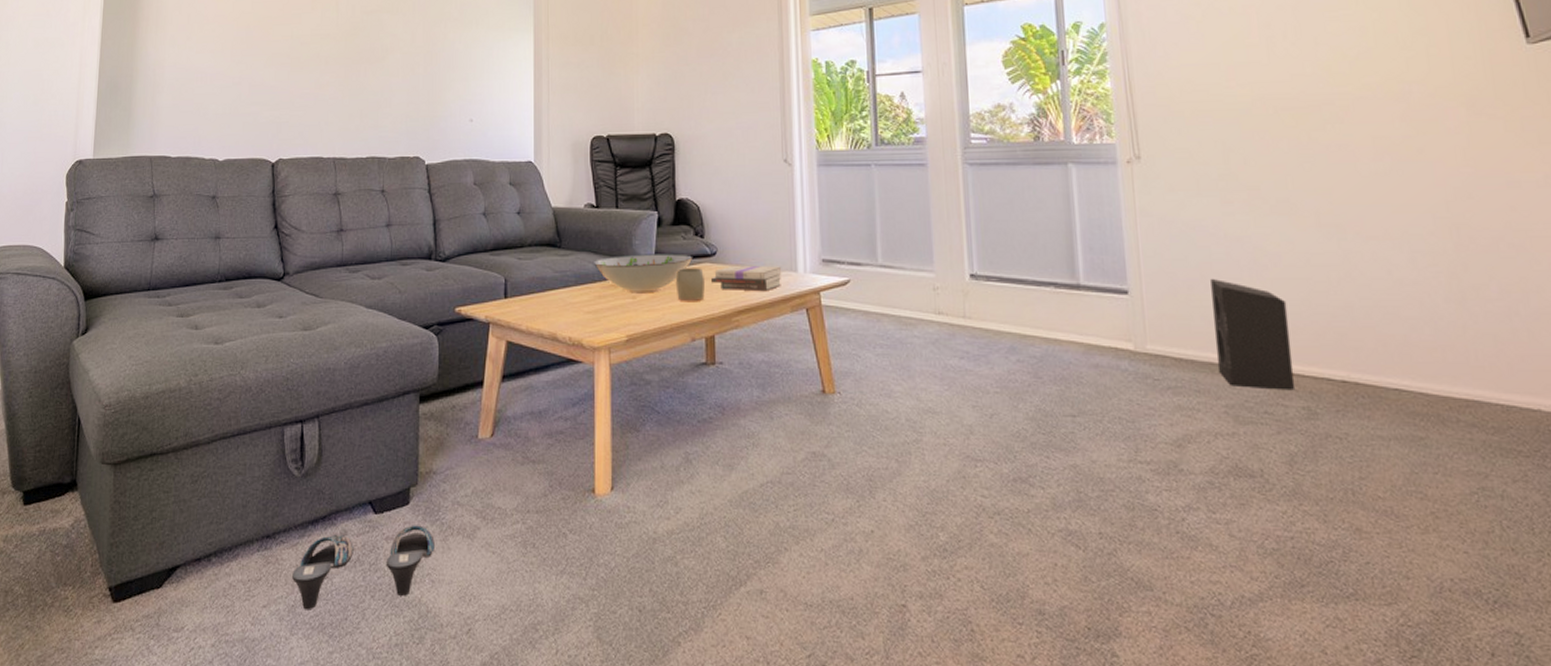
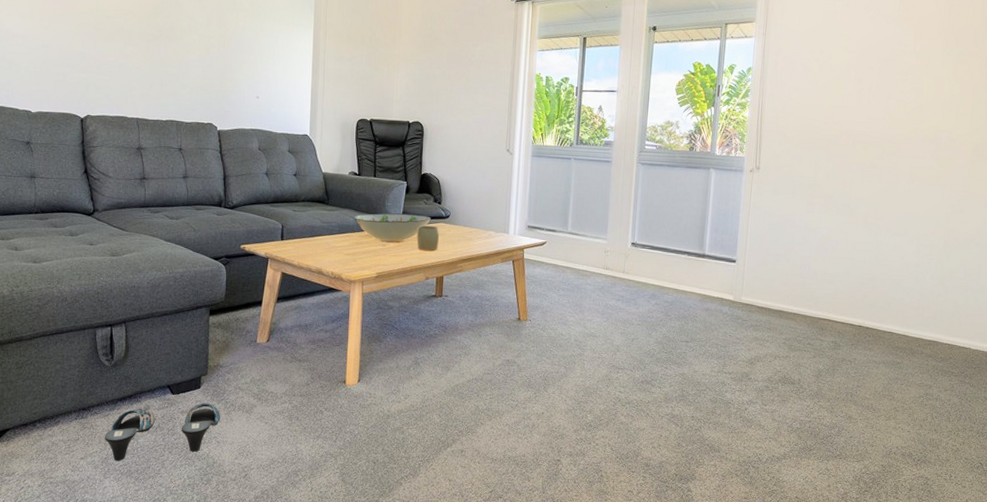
books: present [710,265,781,292] -> none [443,226,497,247]
speaker: present [1211,278,1296,389] -> none [784,255,835,330]

